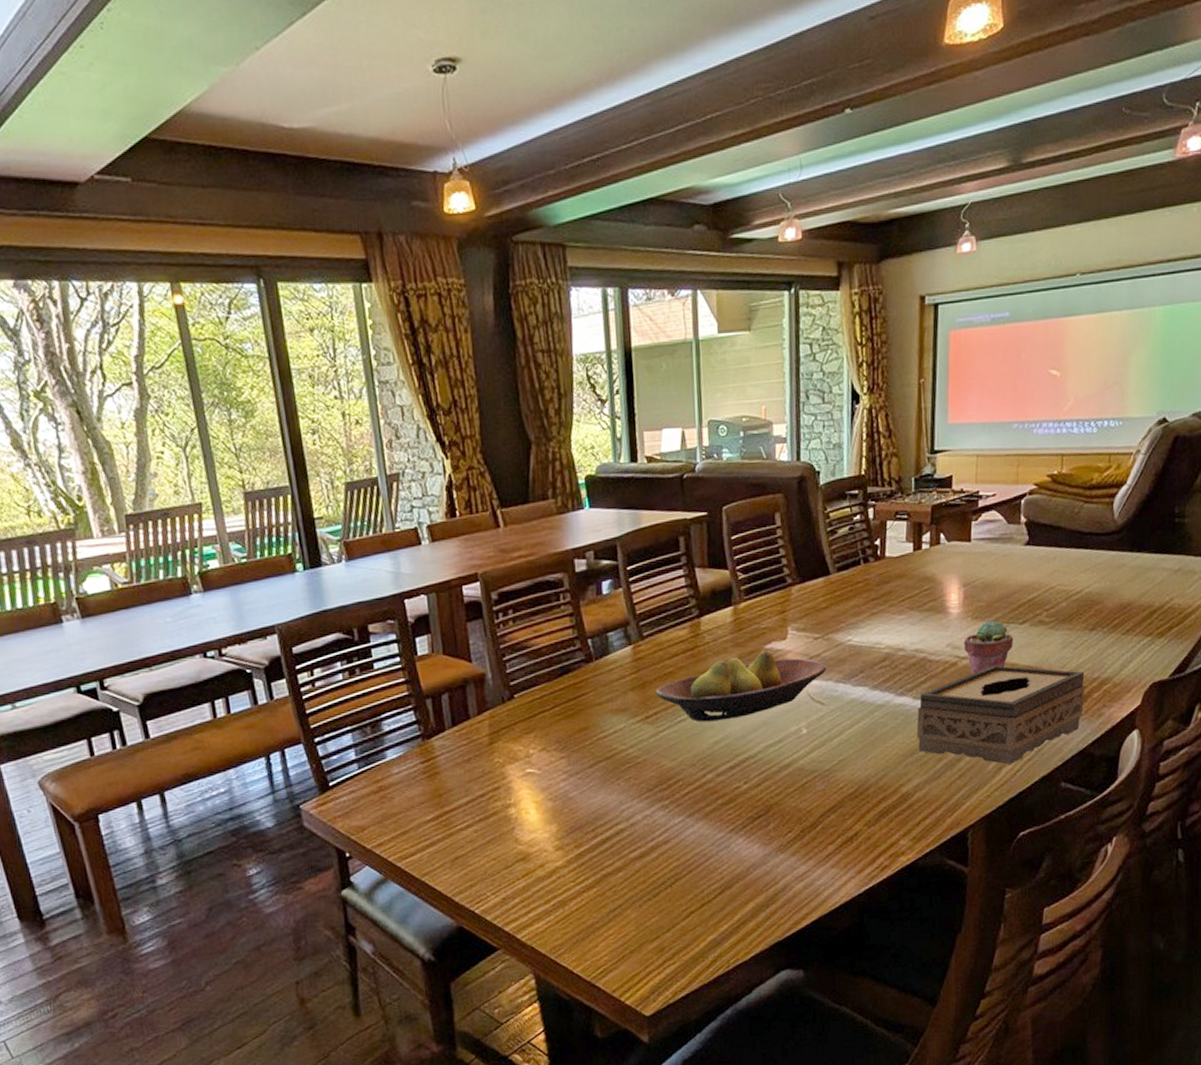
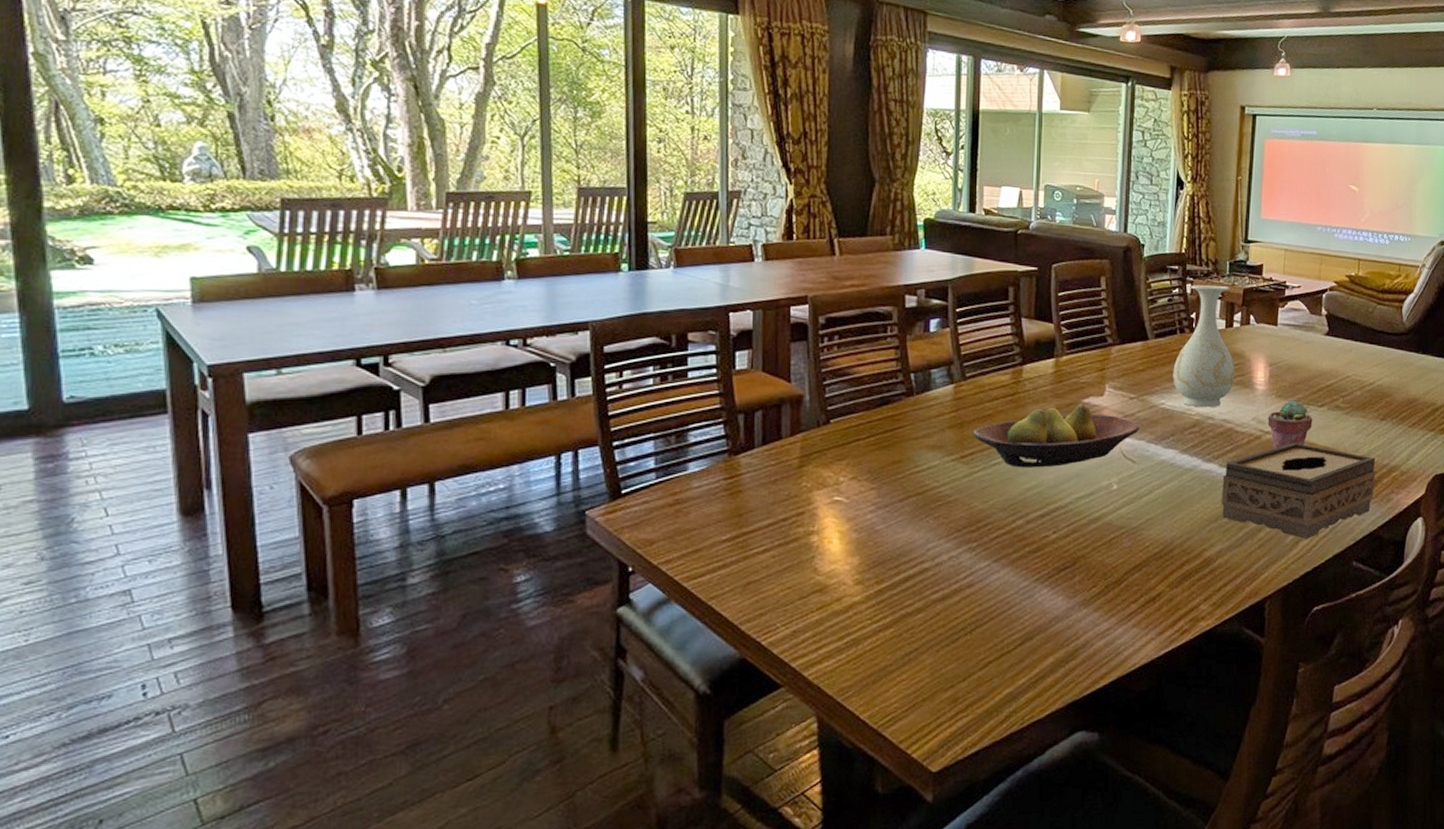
vase: none [858,506,927,640] -> present [1173,285,1236,408]

